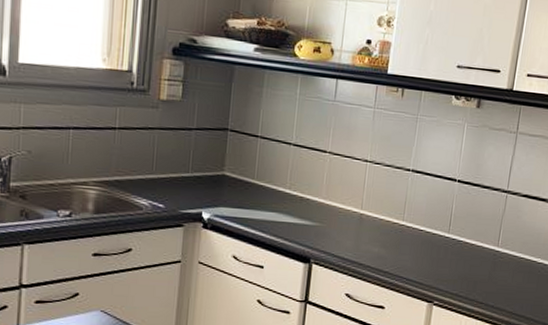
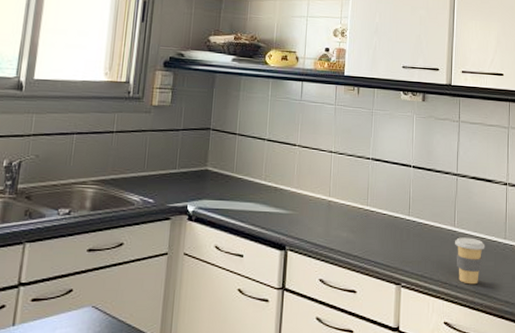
coffee cup: none [495,257,529,306] -> present [455,237,485,285]

